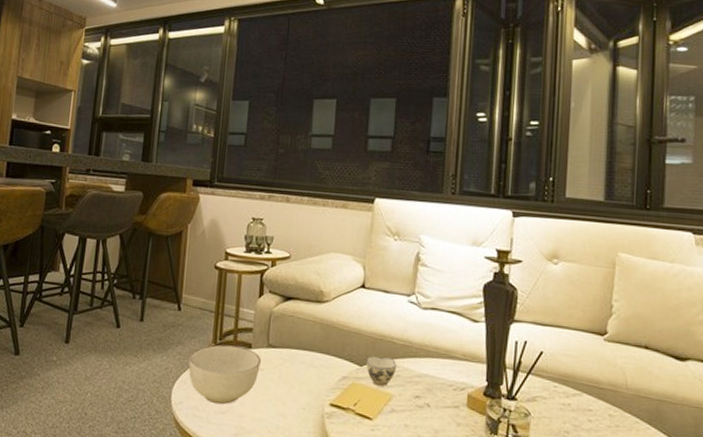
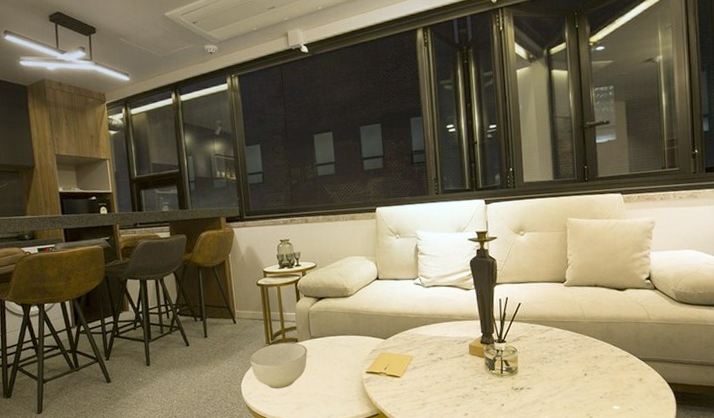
teacup: present [366,356,396,386] -> none [389,329,413,352]

